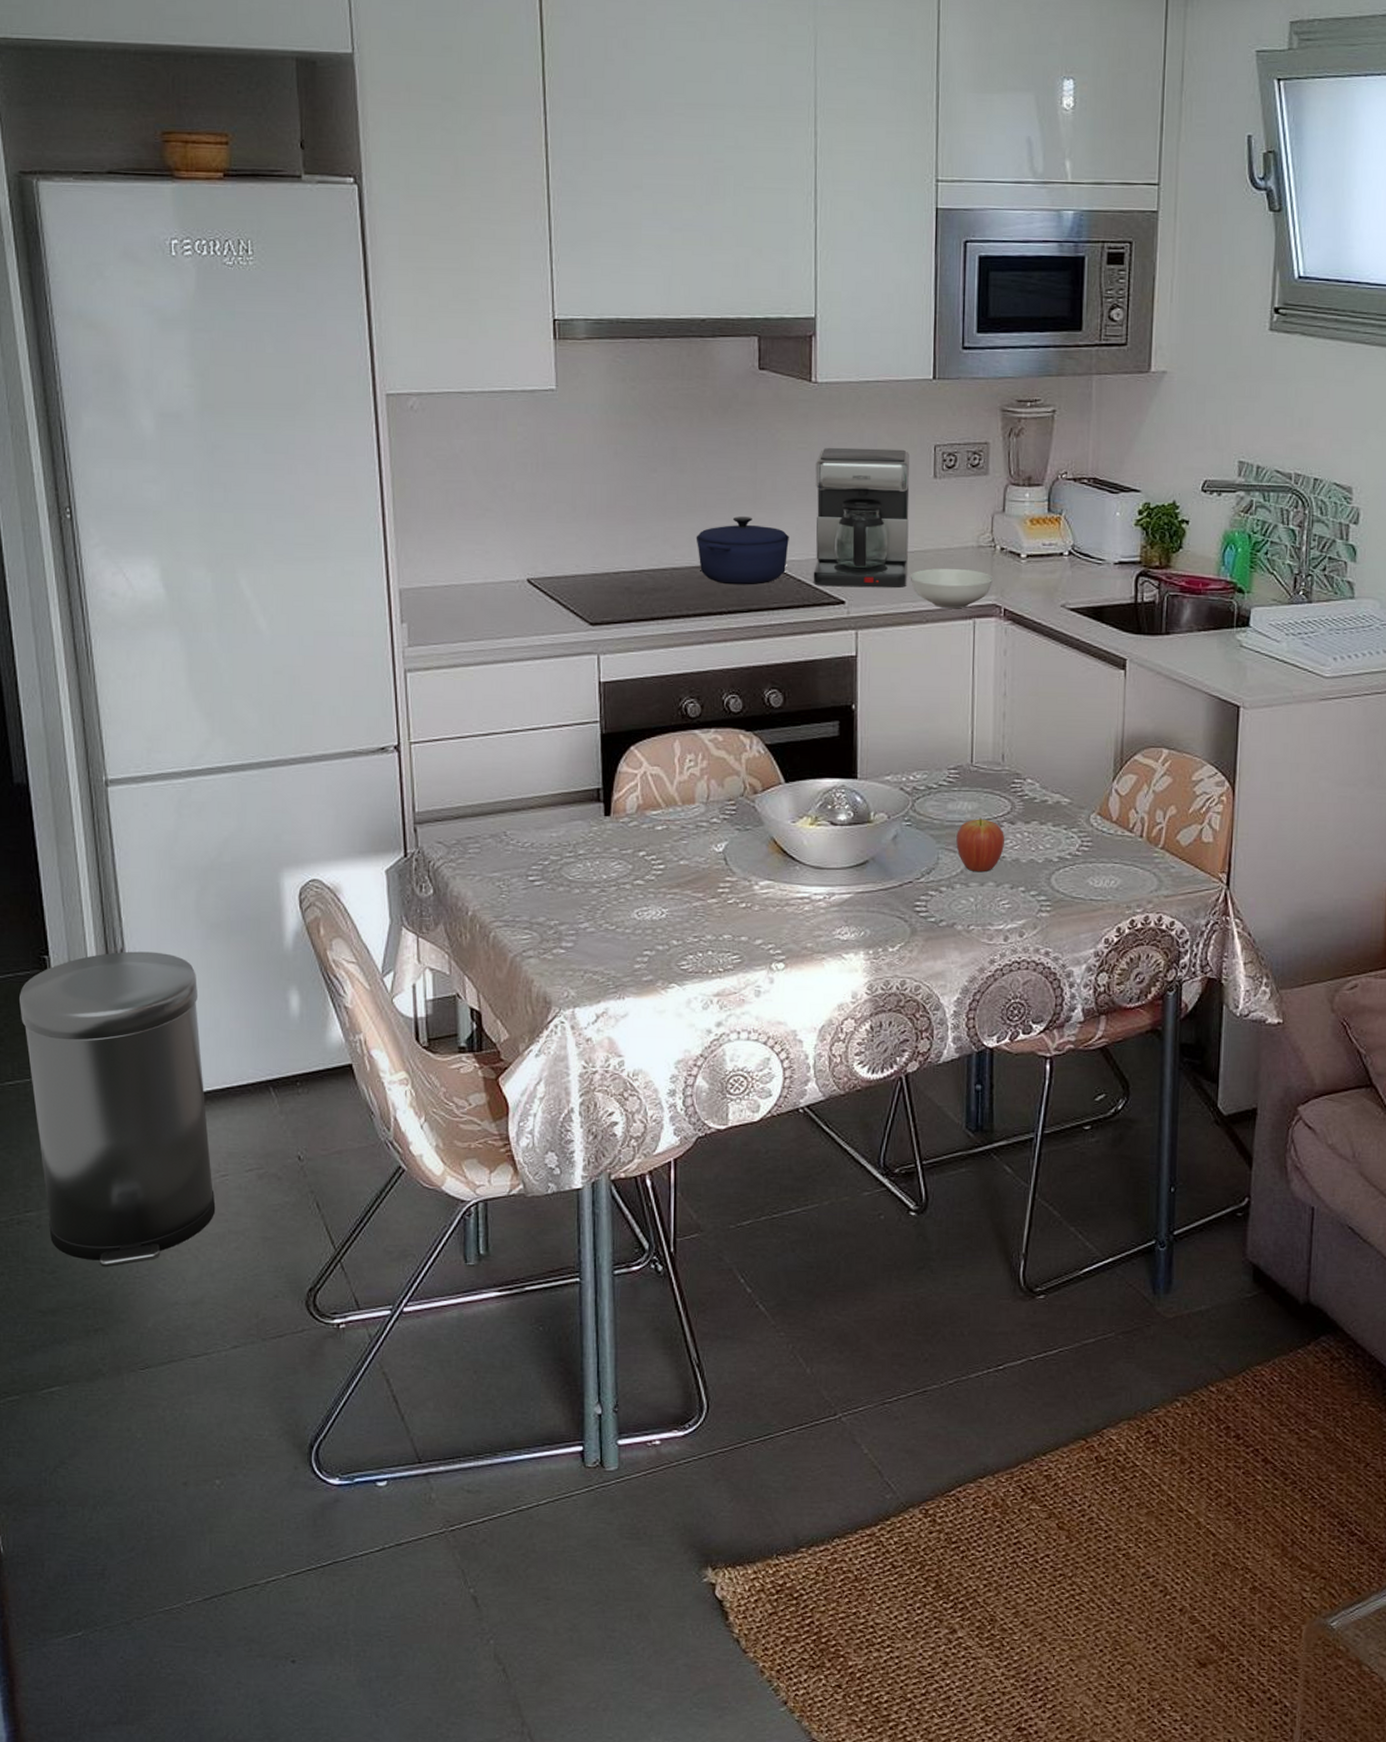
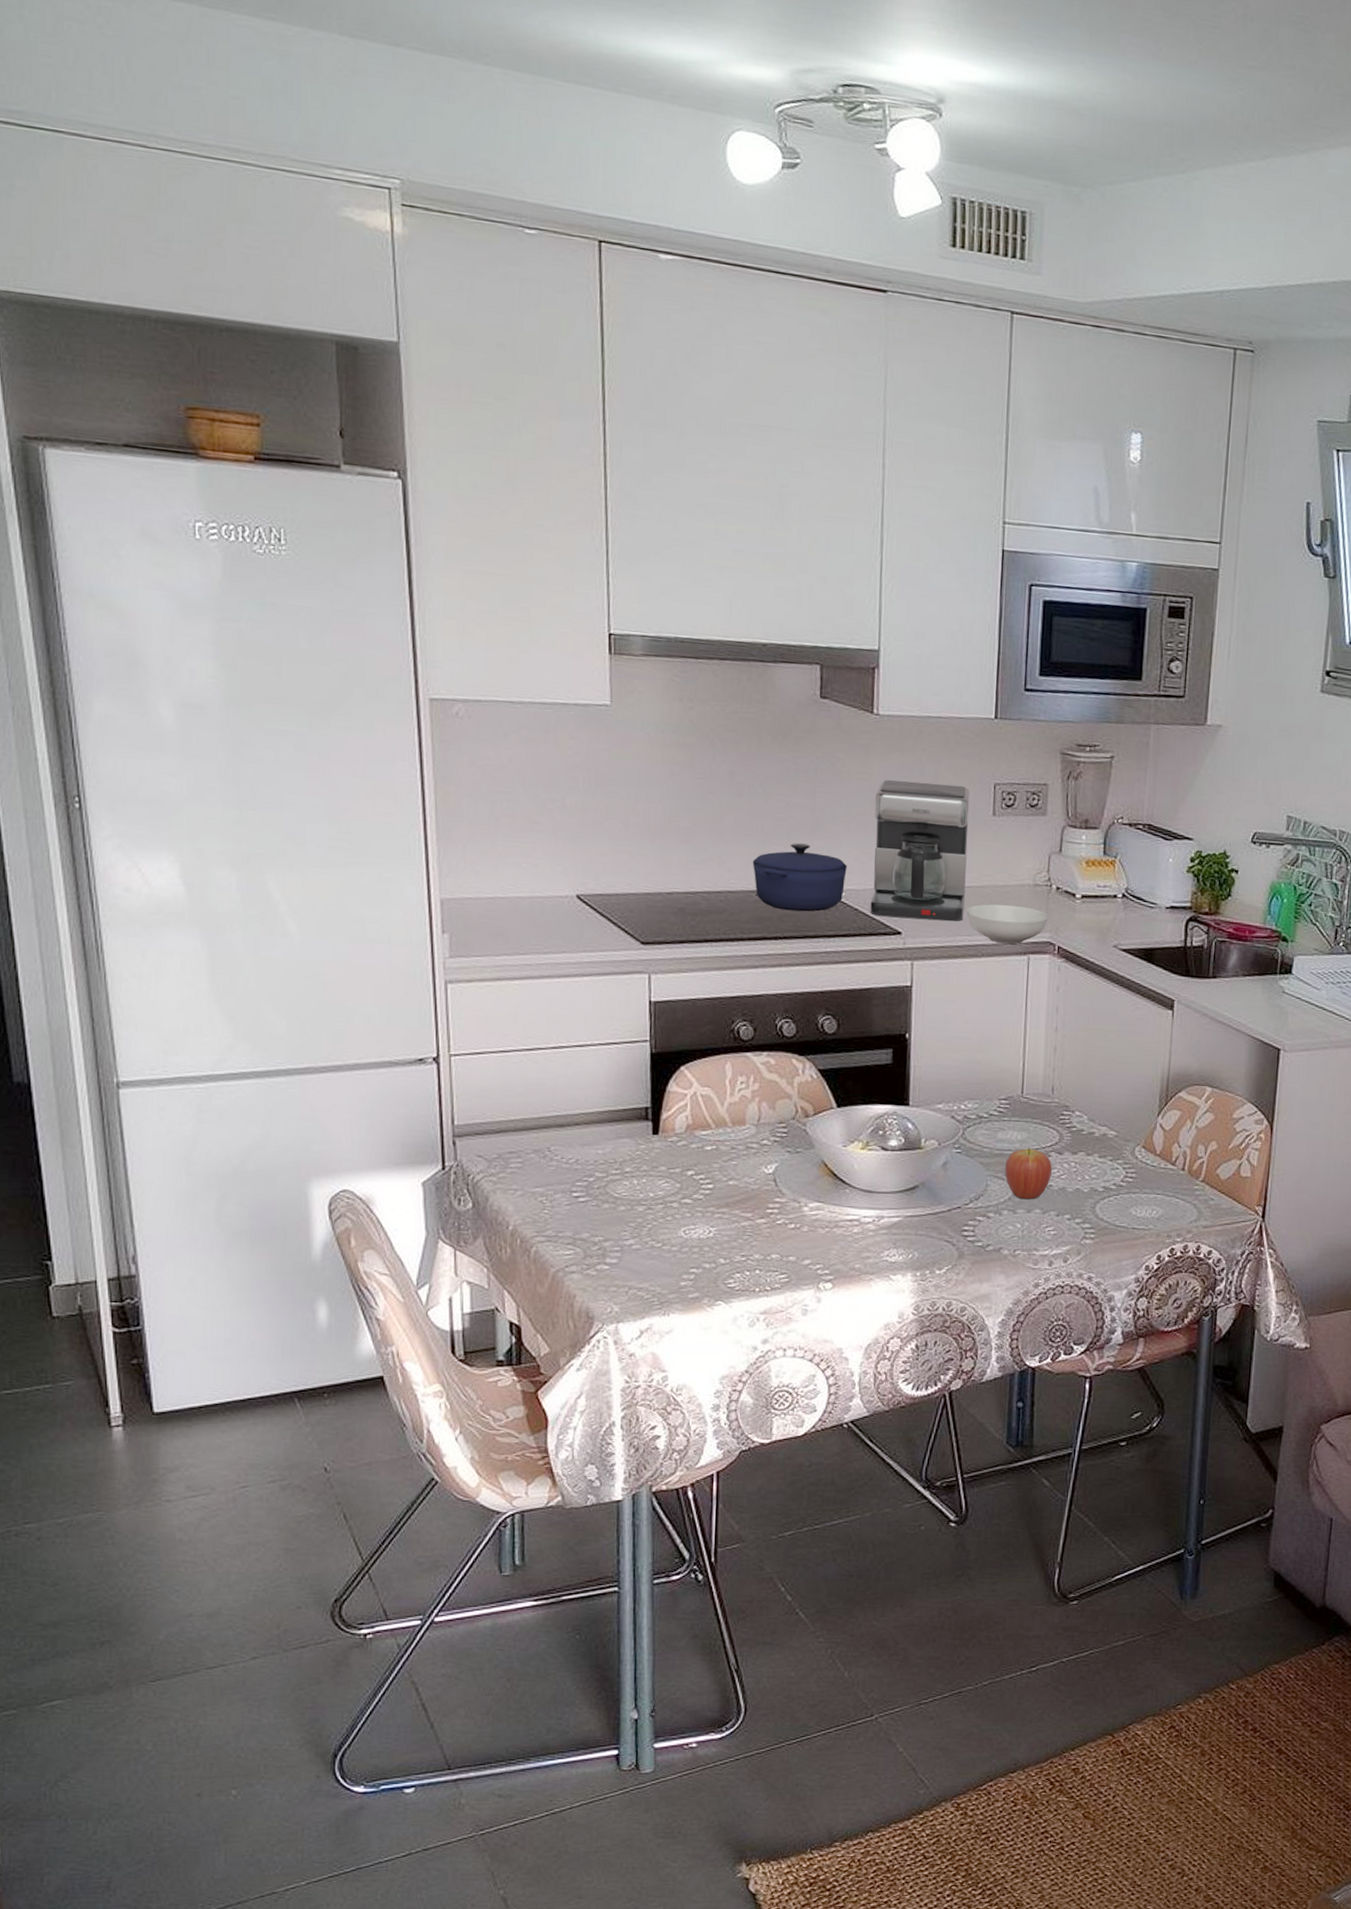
pedal bin: present [20,951,216,1268] -> none [19,1258,235,1580]

